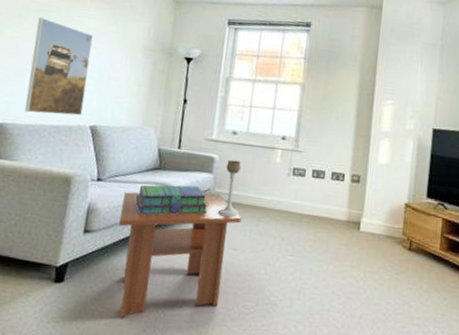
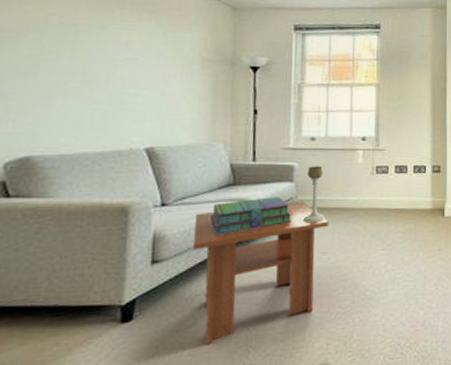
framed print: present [24,17,93,116] -> none [57,32,137,141]

